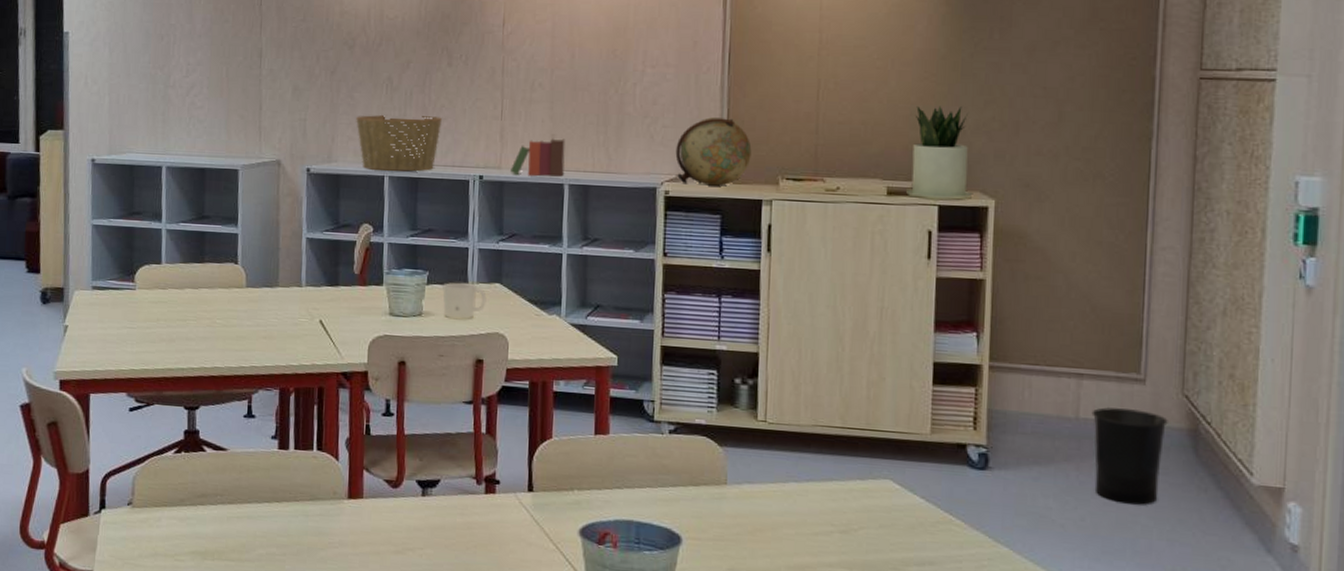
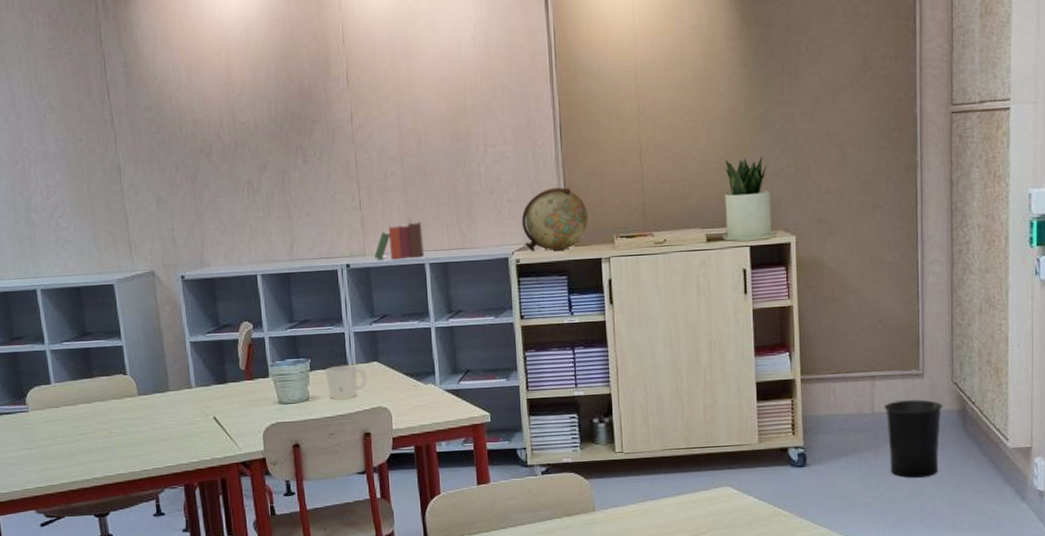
basket: present [356,115,442,172] -> none [222,213,305,270]

